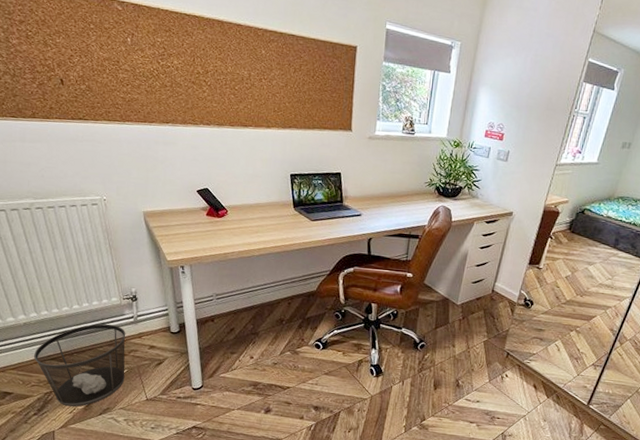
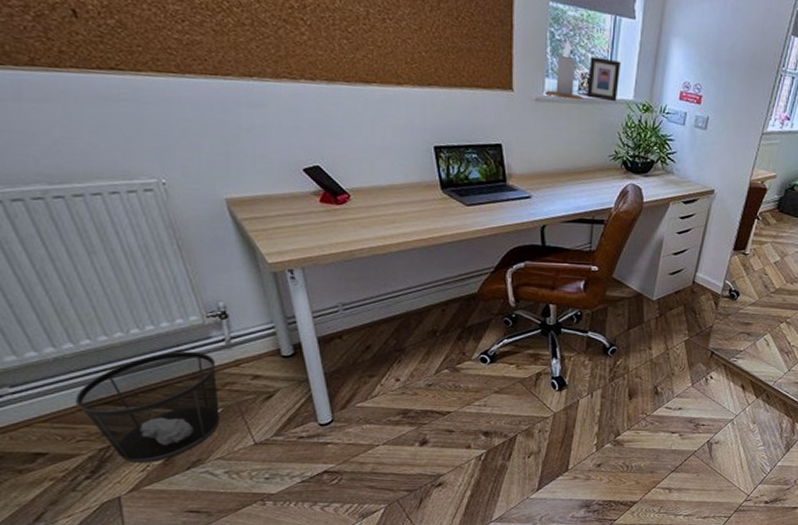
candle: none [376,90,406,138] -> present [545,39,584,100]
picture frame: none [409,103,438,139] -> present [587,56,622,102]

